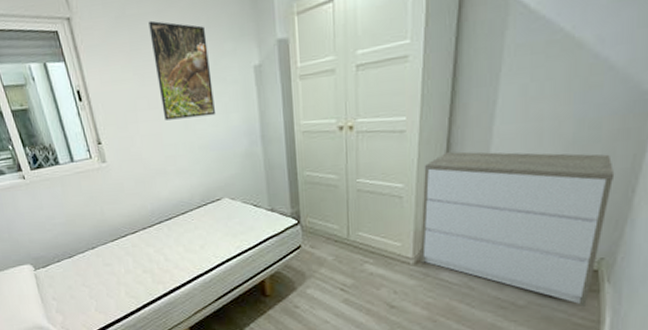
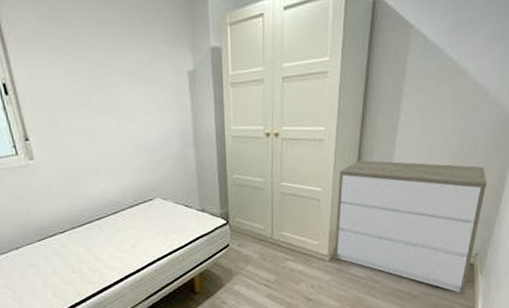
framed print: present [148,20,215,120] -> none [82,17,149,119]

